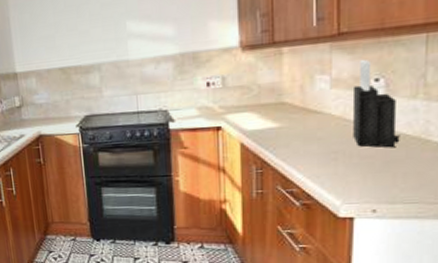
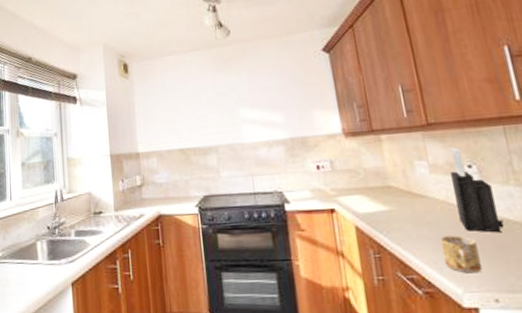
mug: none [328,151,366,187] -> present [440,235,482,273]

